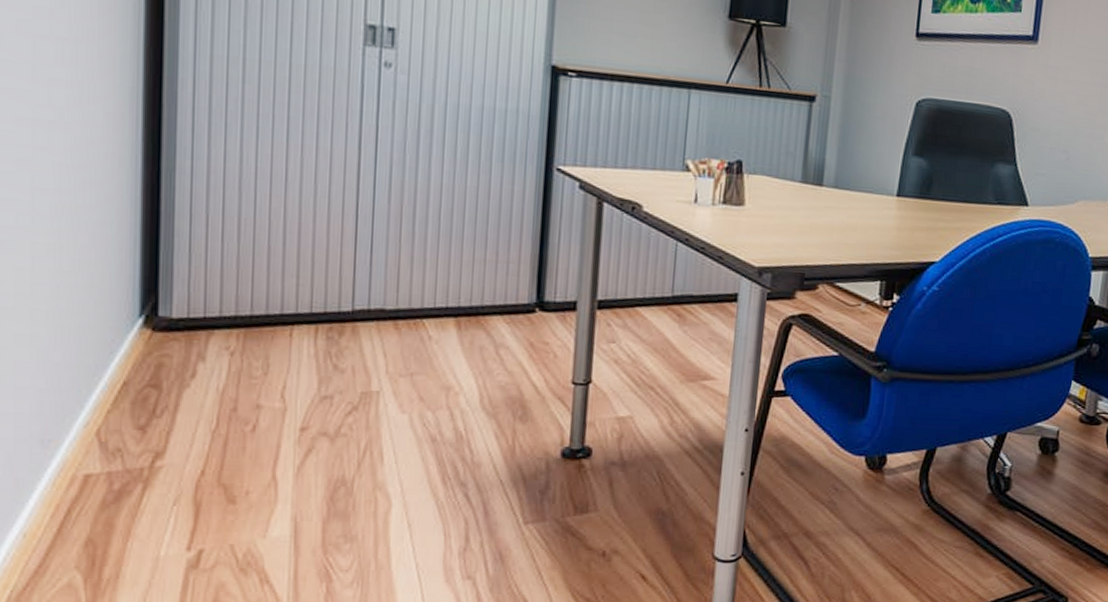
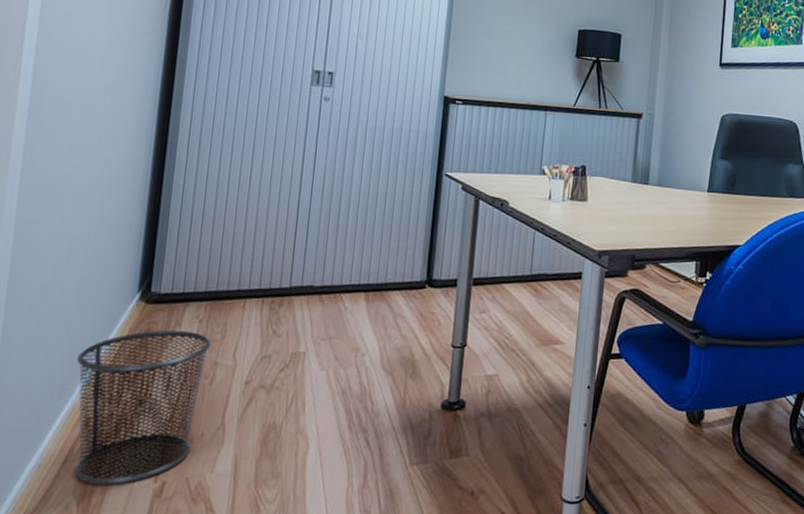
waste bin: none [61,364,250,556] -> present [74,330,212,485]

